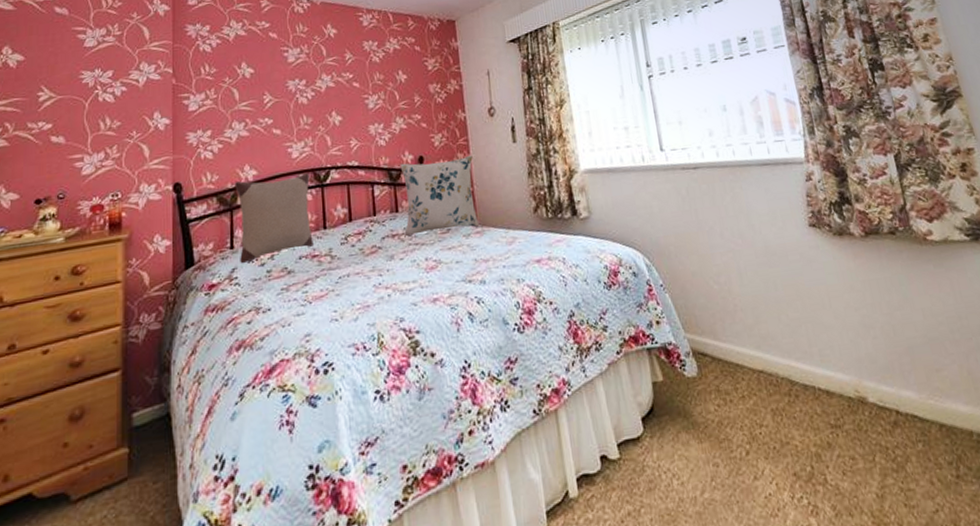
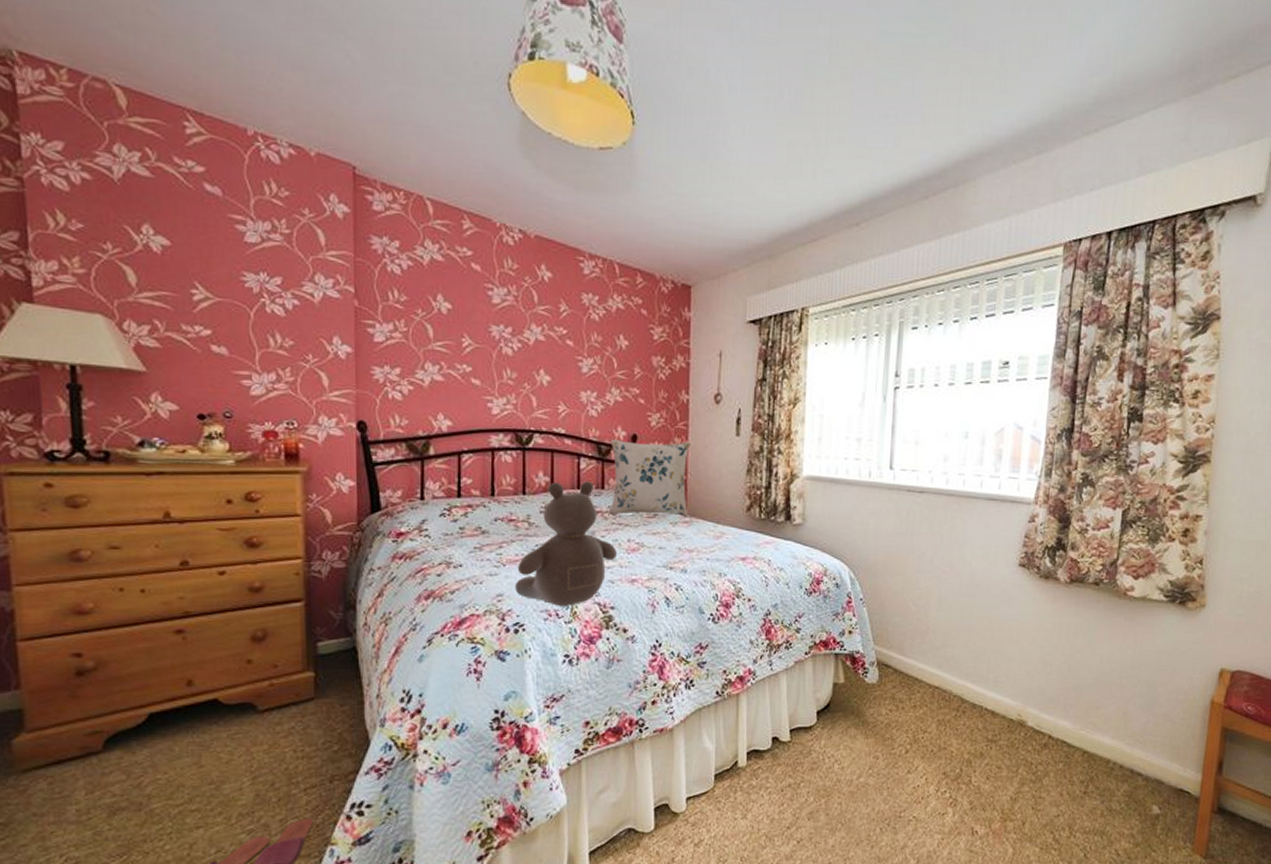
pillow: present [234,173,313,264] -> none [426,430,510,517]
teddy bear: none [322,207,417,339] -> present [515,481,617,607]

